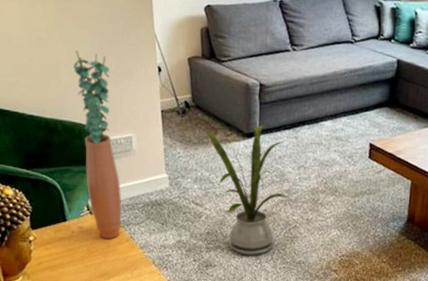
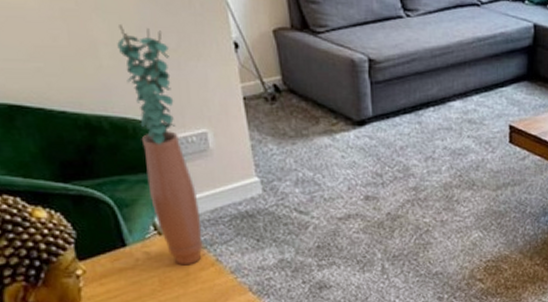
house plant: present [197,115,290,256] -> none [291,102,419,271]

